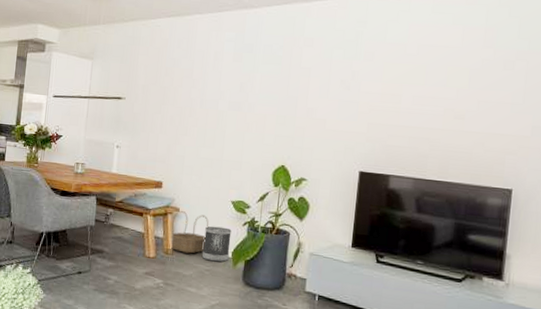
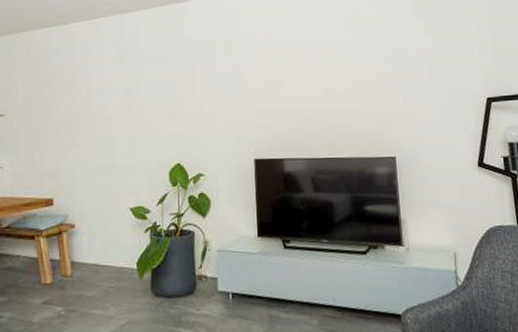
basket: present [171,211,209,254] -> none [69,227,109,273]
wastebasket: present [202,226,232,262] -> none [105,237,134,277]

